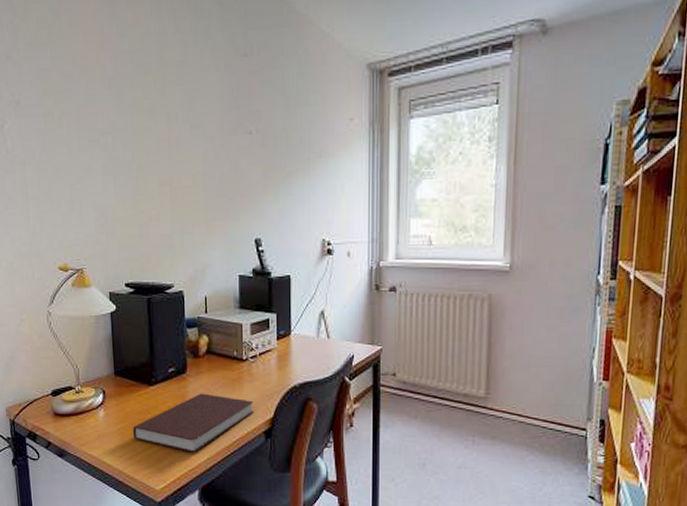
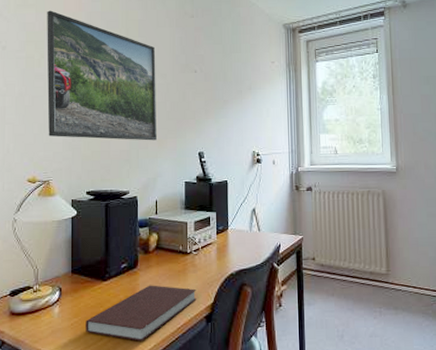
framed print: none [64,50,205,223] -> present [47,10,158,141]

